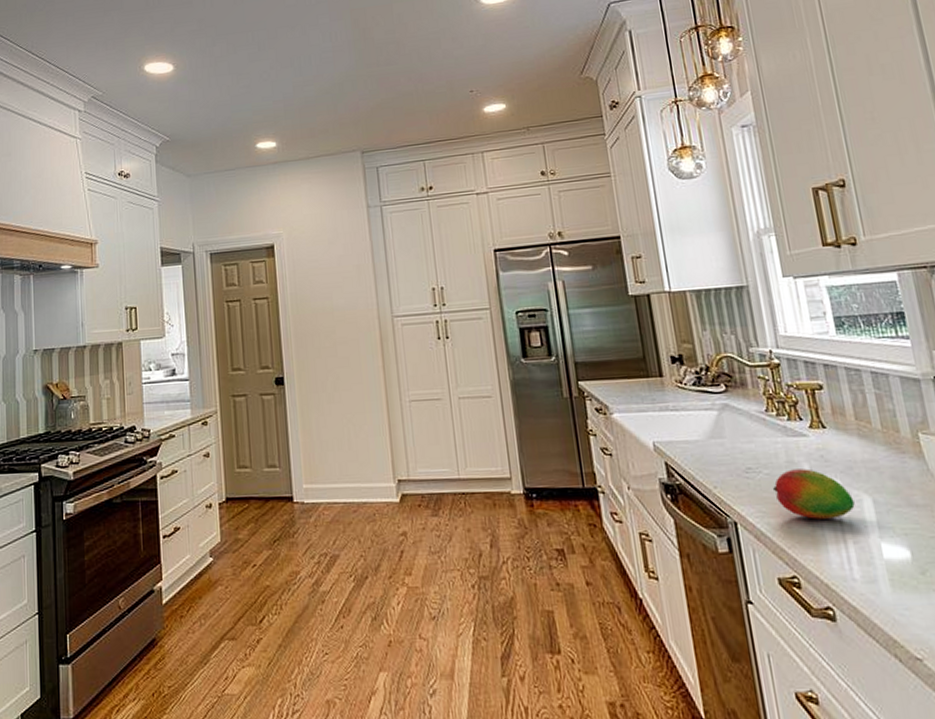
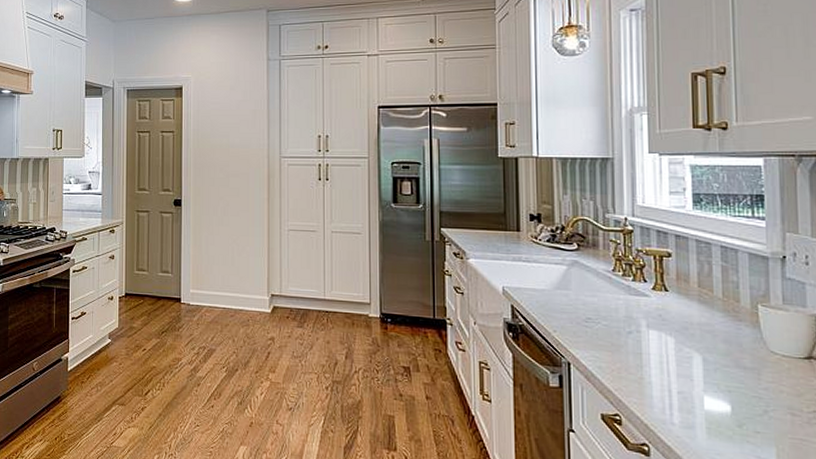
fruit: present [772,468,855,519] -> none [608,323,685,370]

